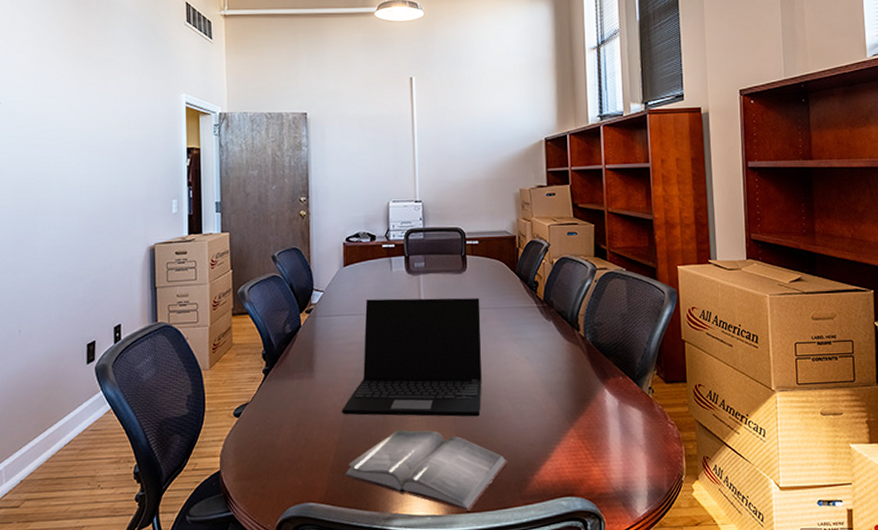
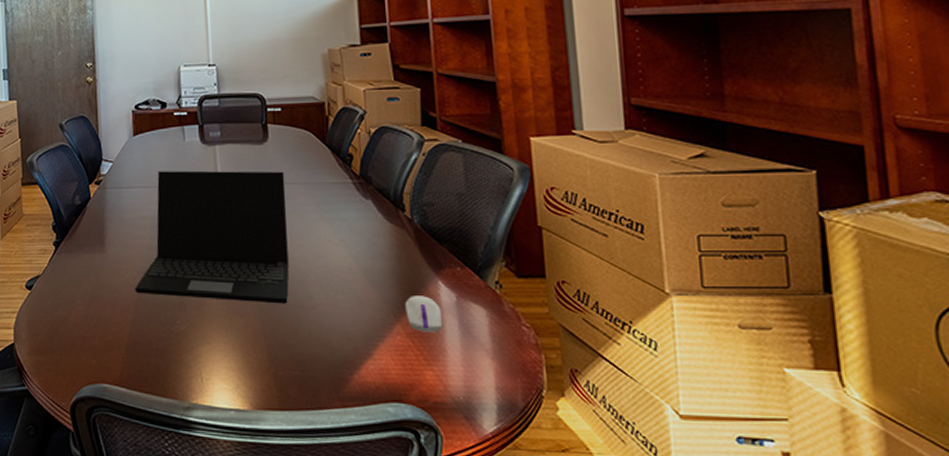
hardback book: present [343,429,508,512] -> none [138,313,322,409]
computer mouse: none [578,403,607,434] -> present [405,296,442,333]

